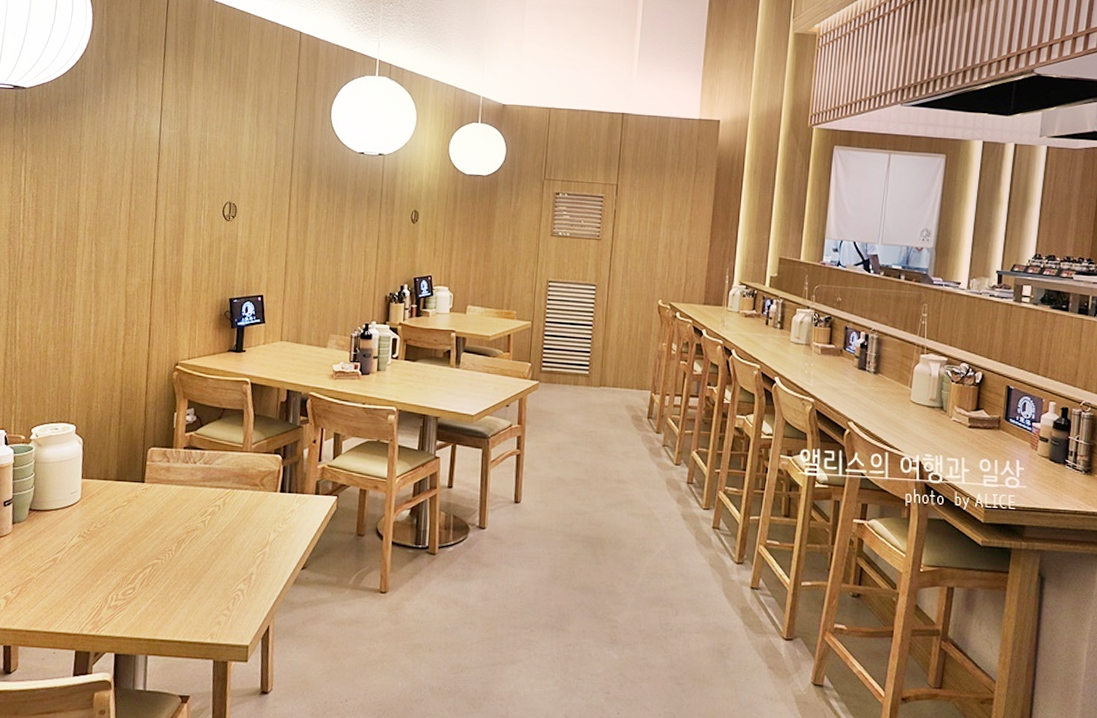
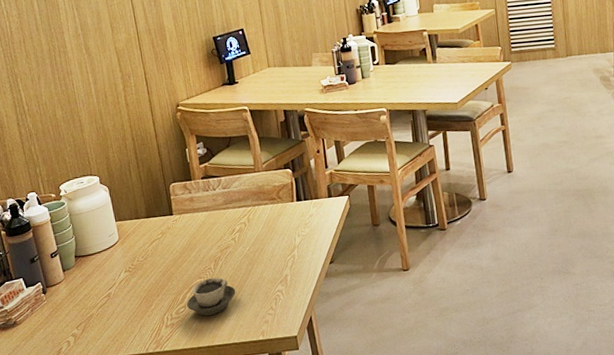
cup: none [136,561,193,604] -> present [186,277,236,316]

